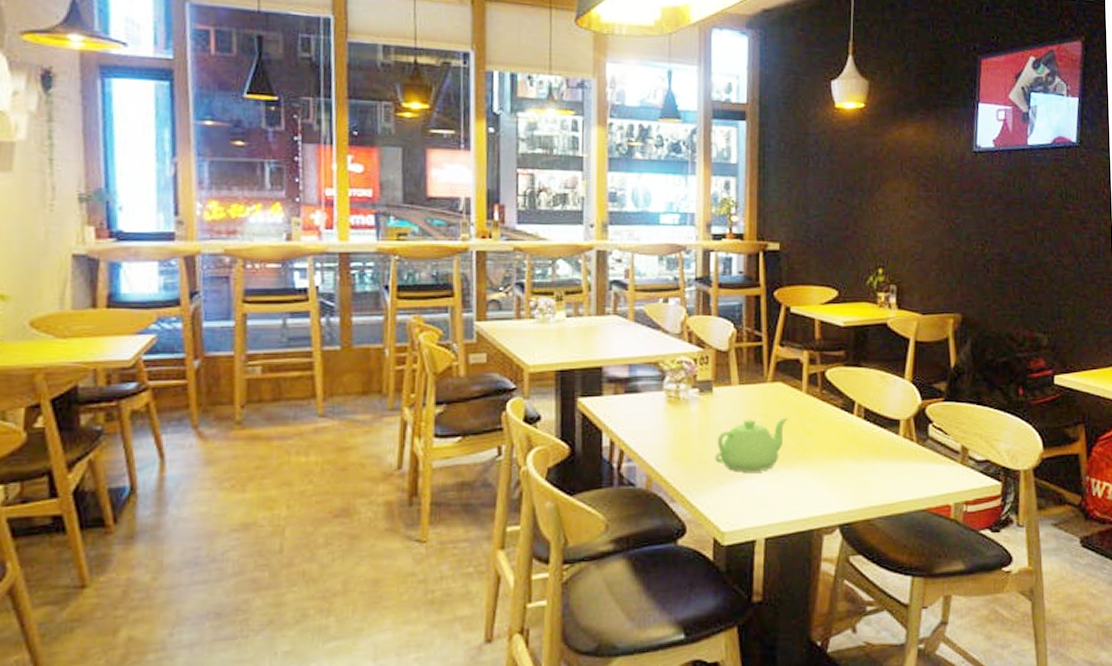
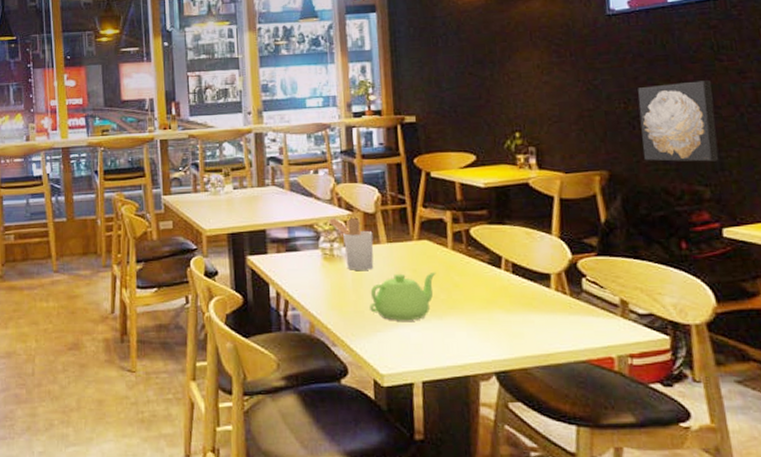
utensil holder: none [675,355,724,415] -> present [328,217,374,270]
wall art: none [993,227,1058,309] -> present [638,80,719,162]

